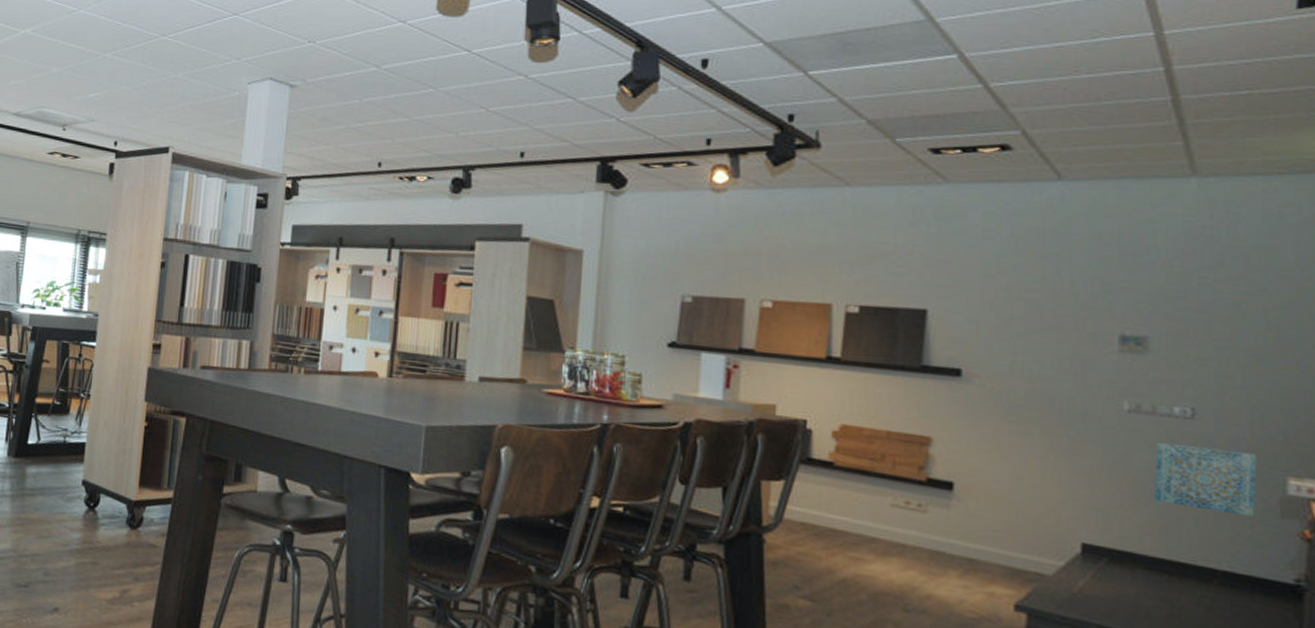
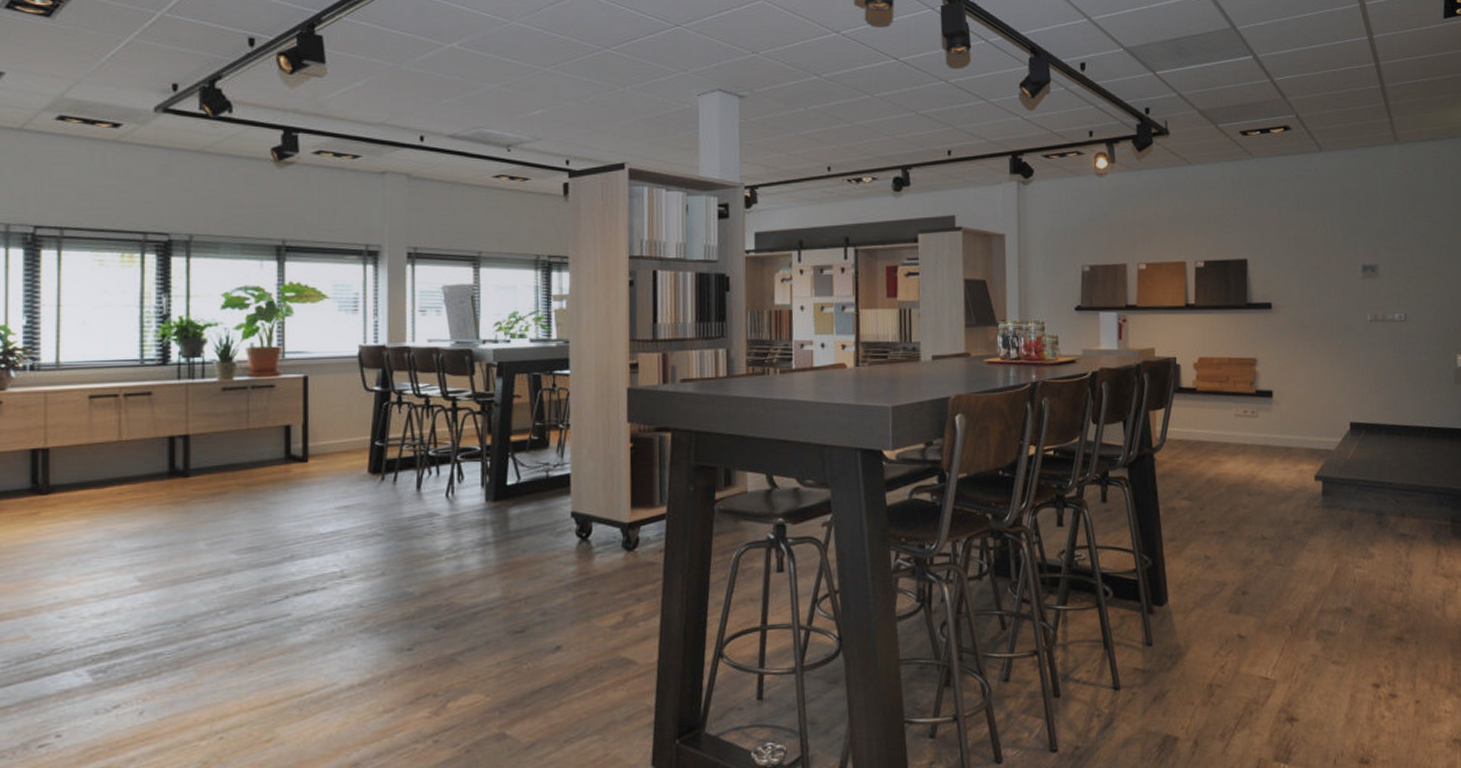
wall art: present [1155,441,1257,517] -> none [1387,340,1442,386]

